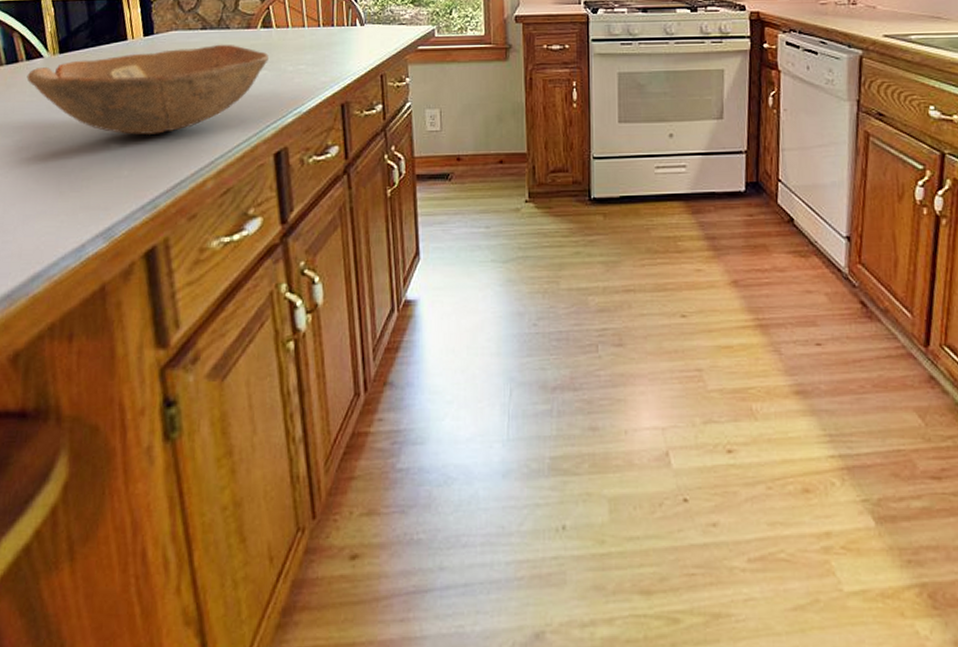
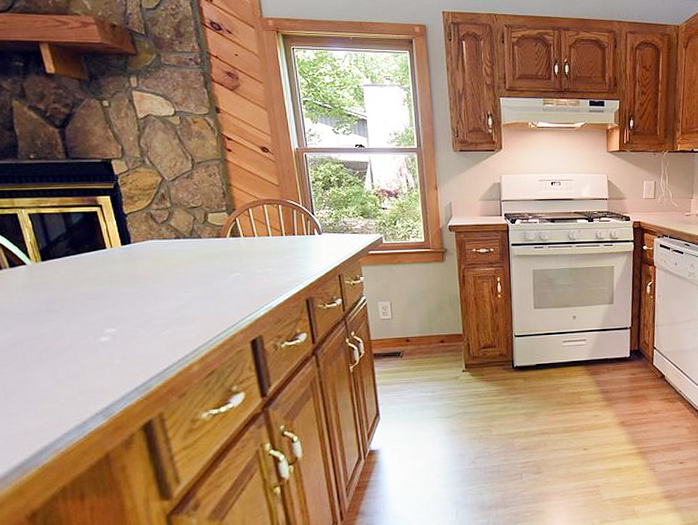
bowl: present [26,44,269,136] -> none [12,251,239,330]

